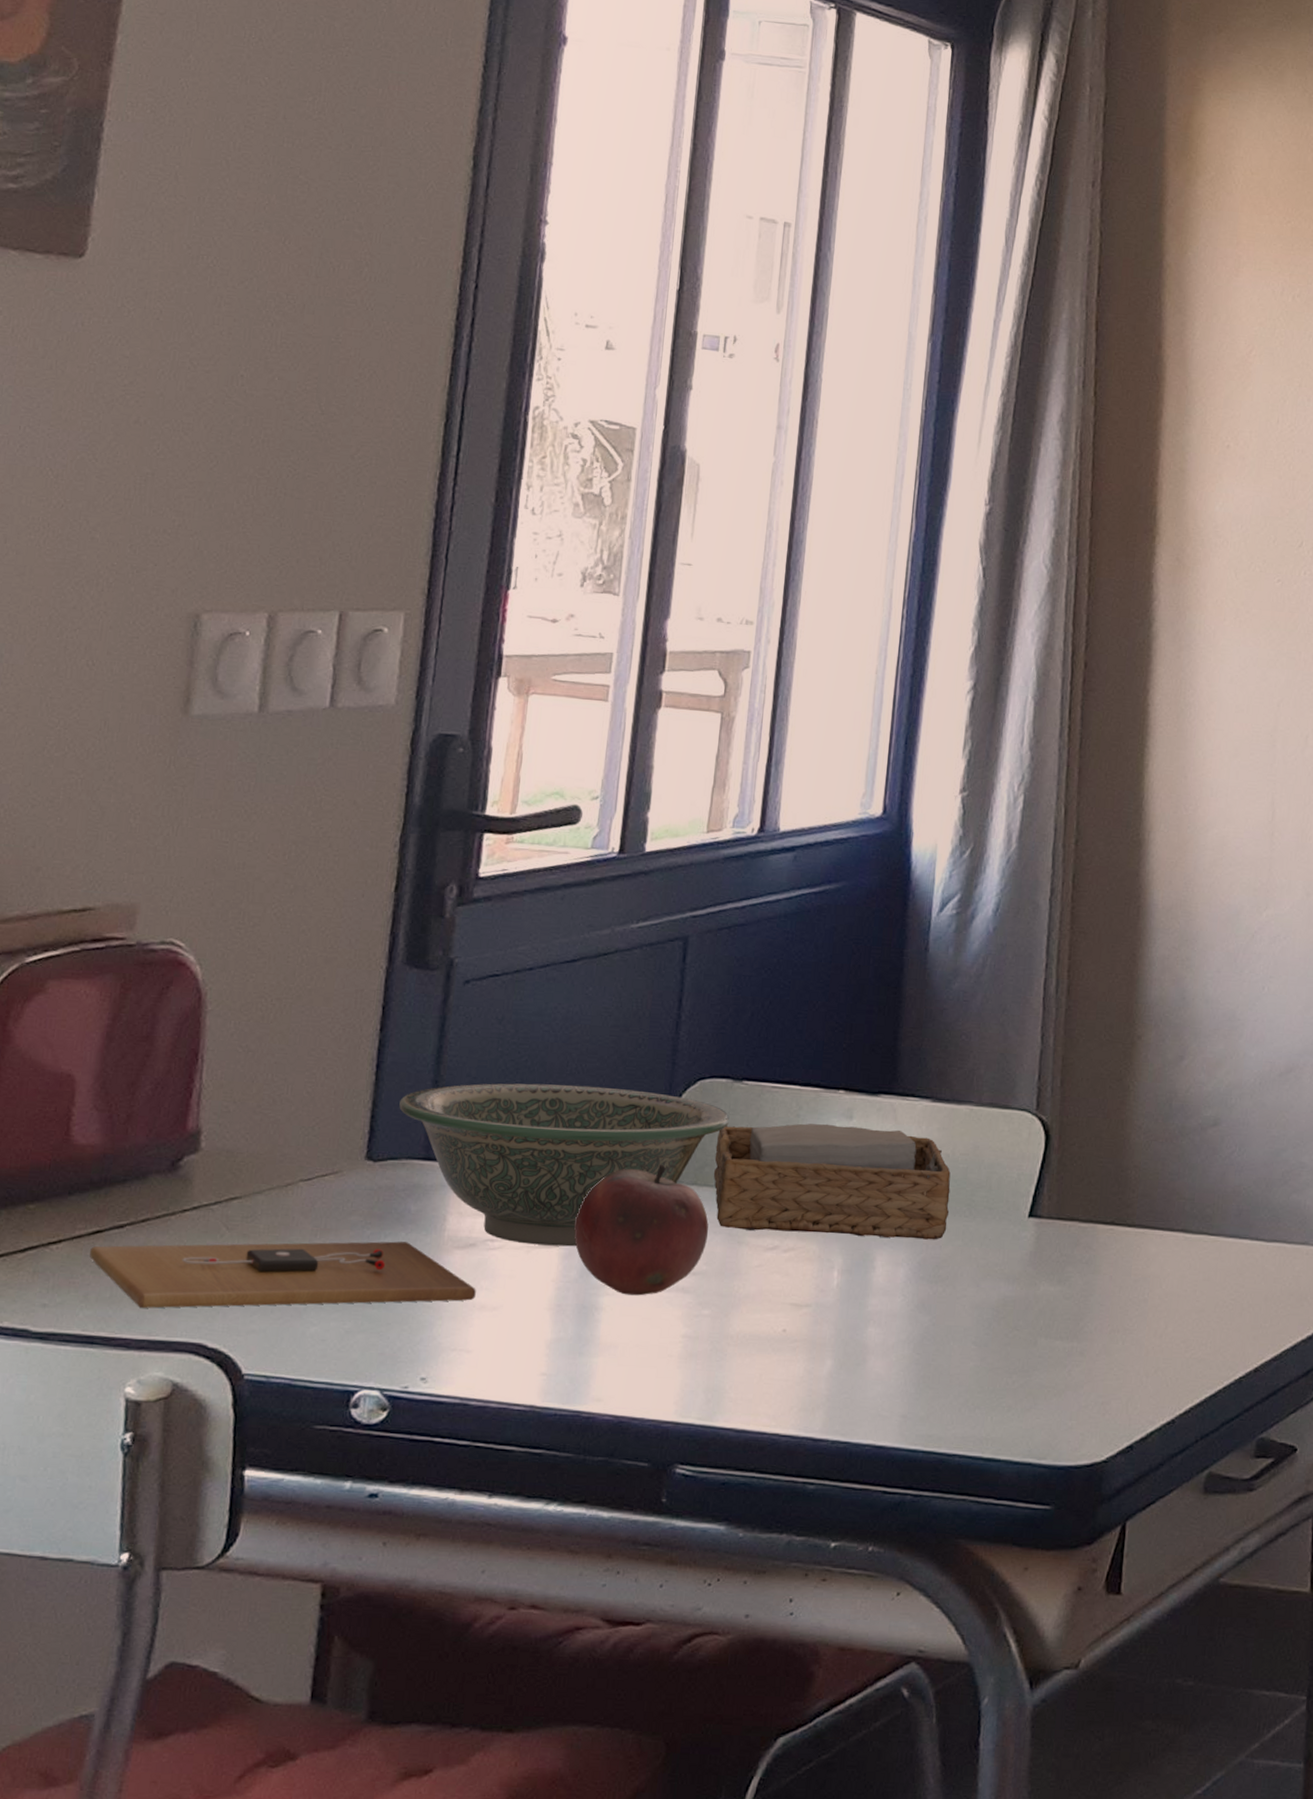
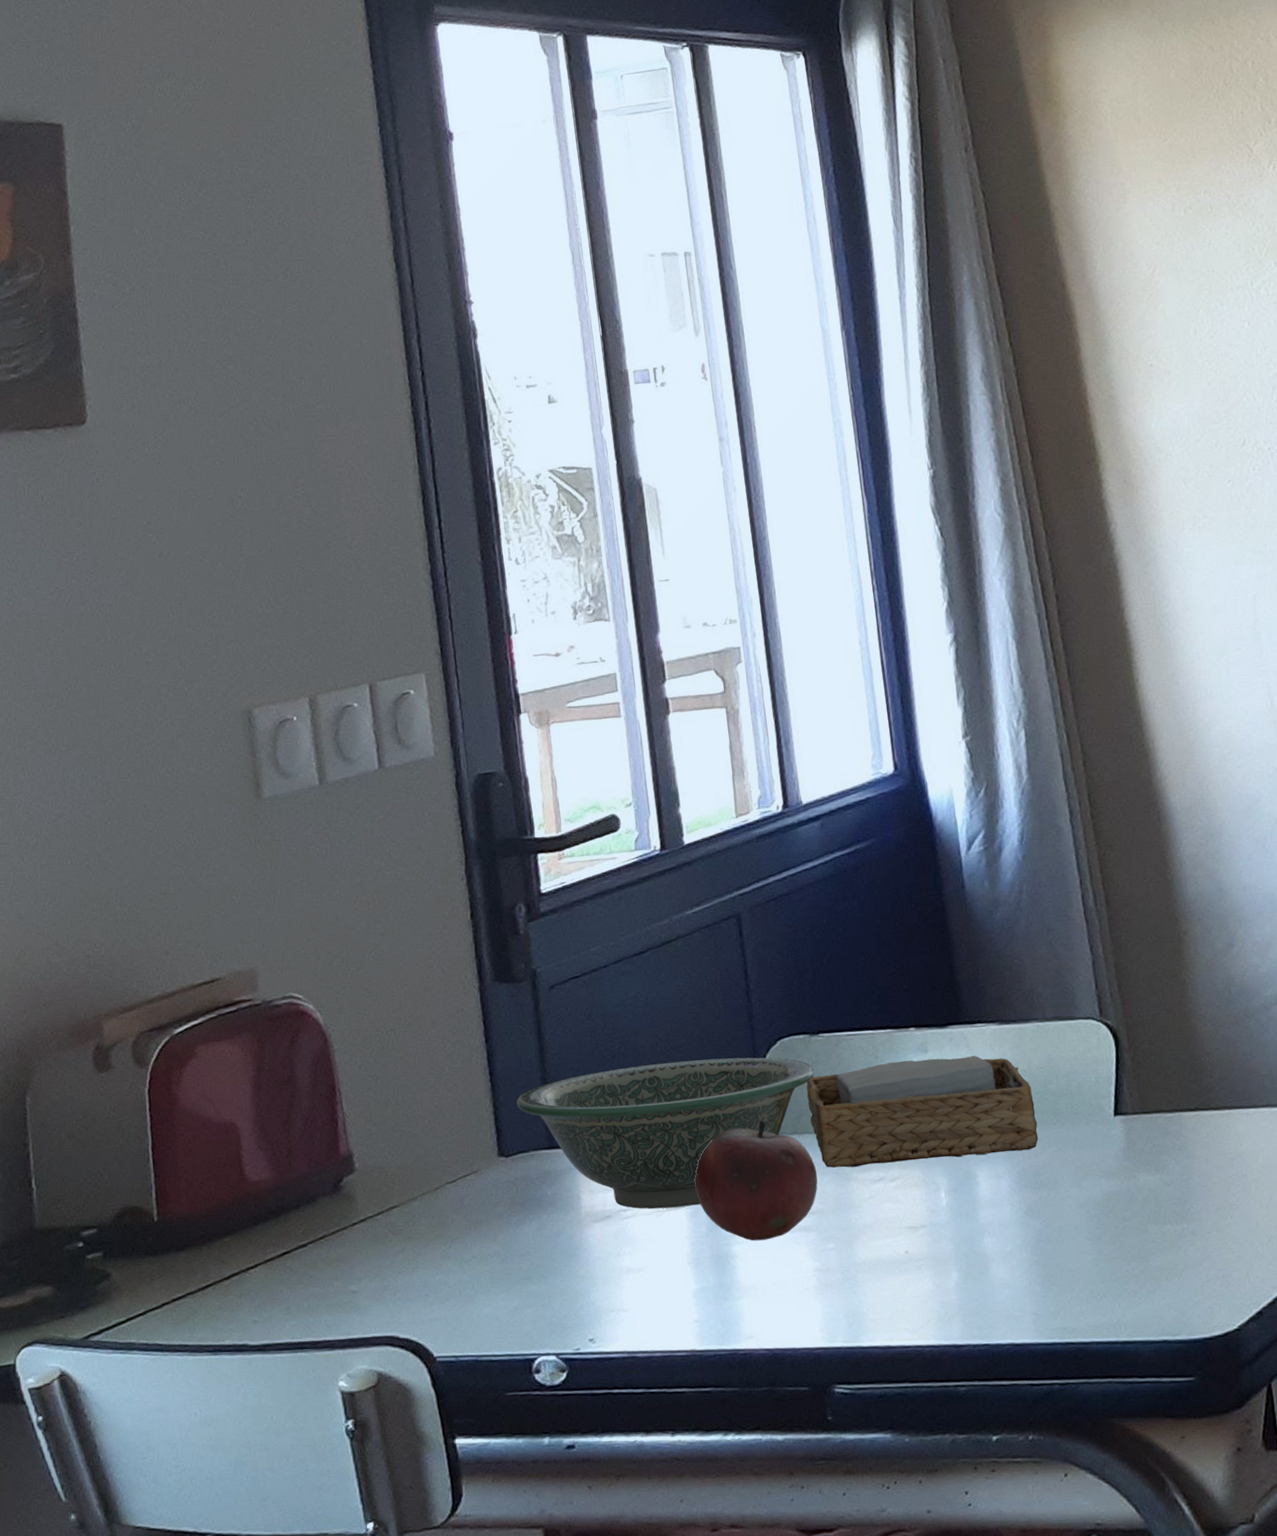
cutting board: present [90,1241,476,1308] -> none [283,1223,621,1312]

